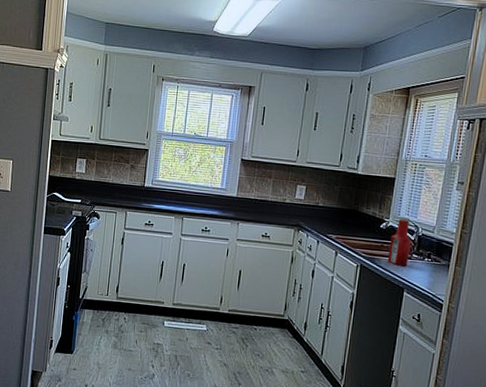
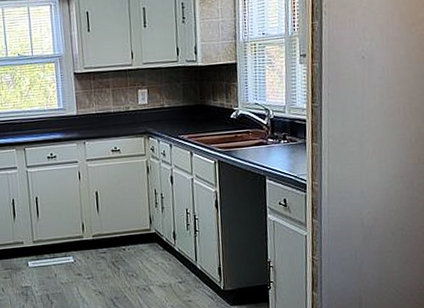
ketchup bottle: present [387,217,411,267] -> none [243,102,265,154]

